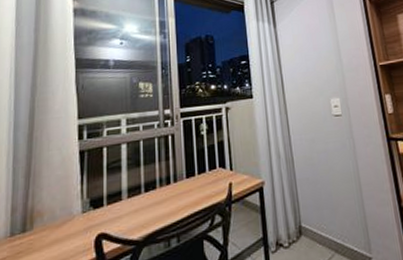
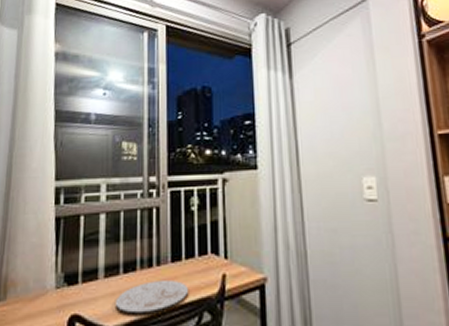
plate: none [138,192,201,225] -> present [115,281,188,314]

